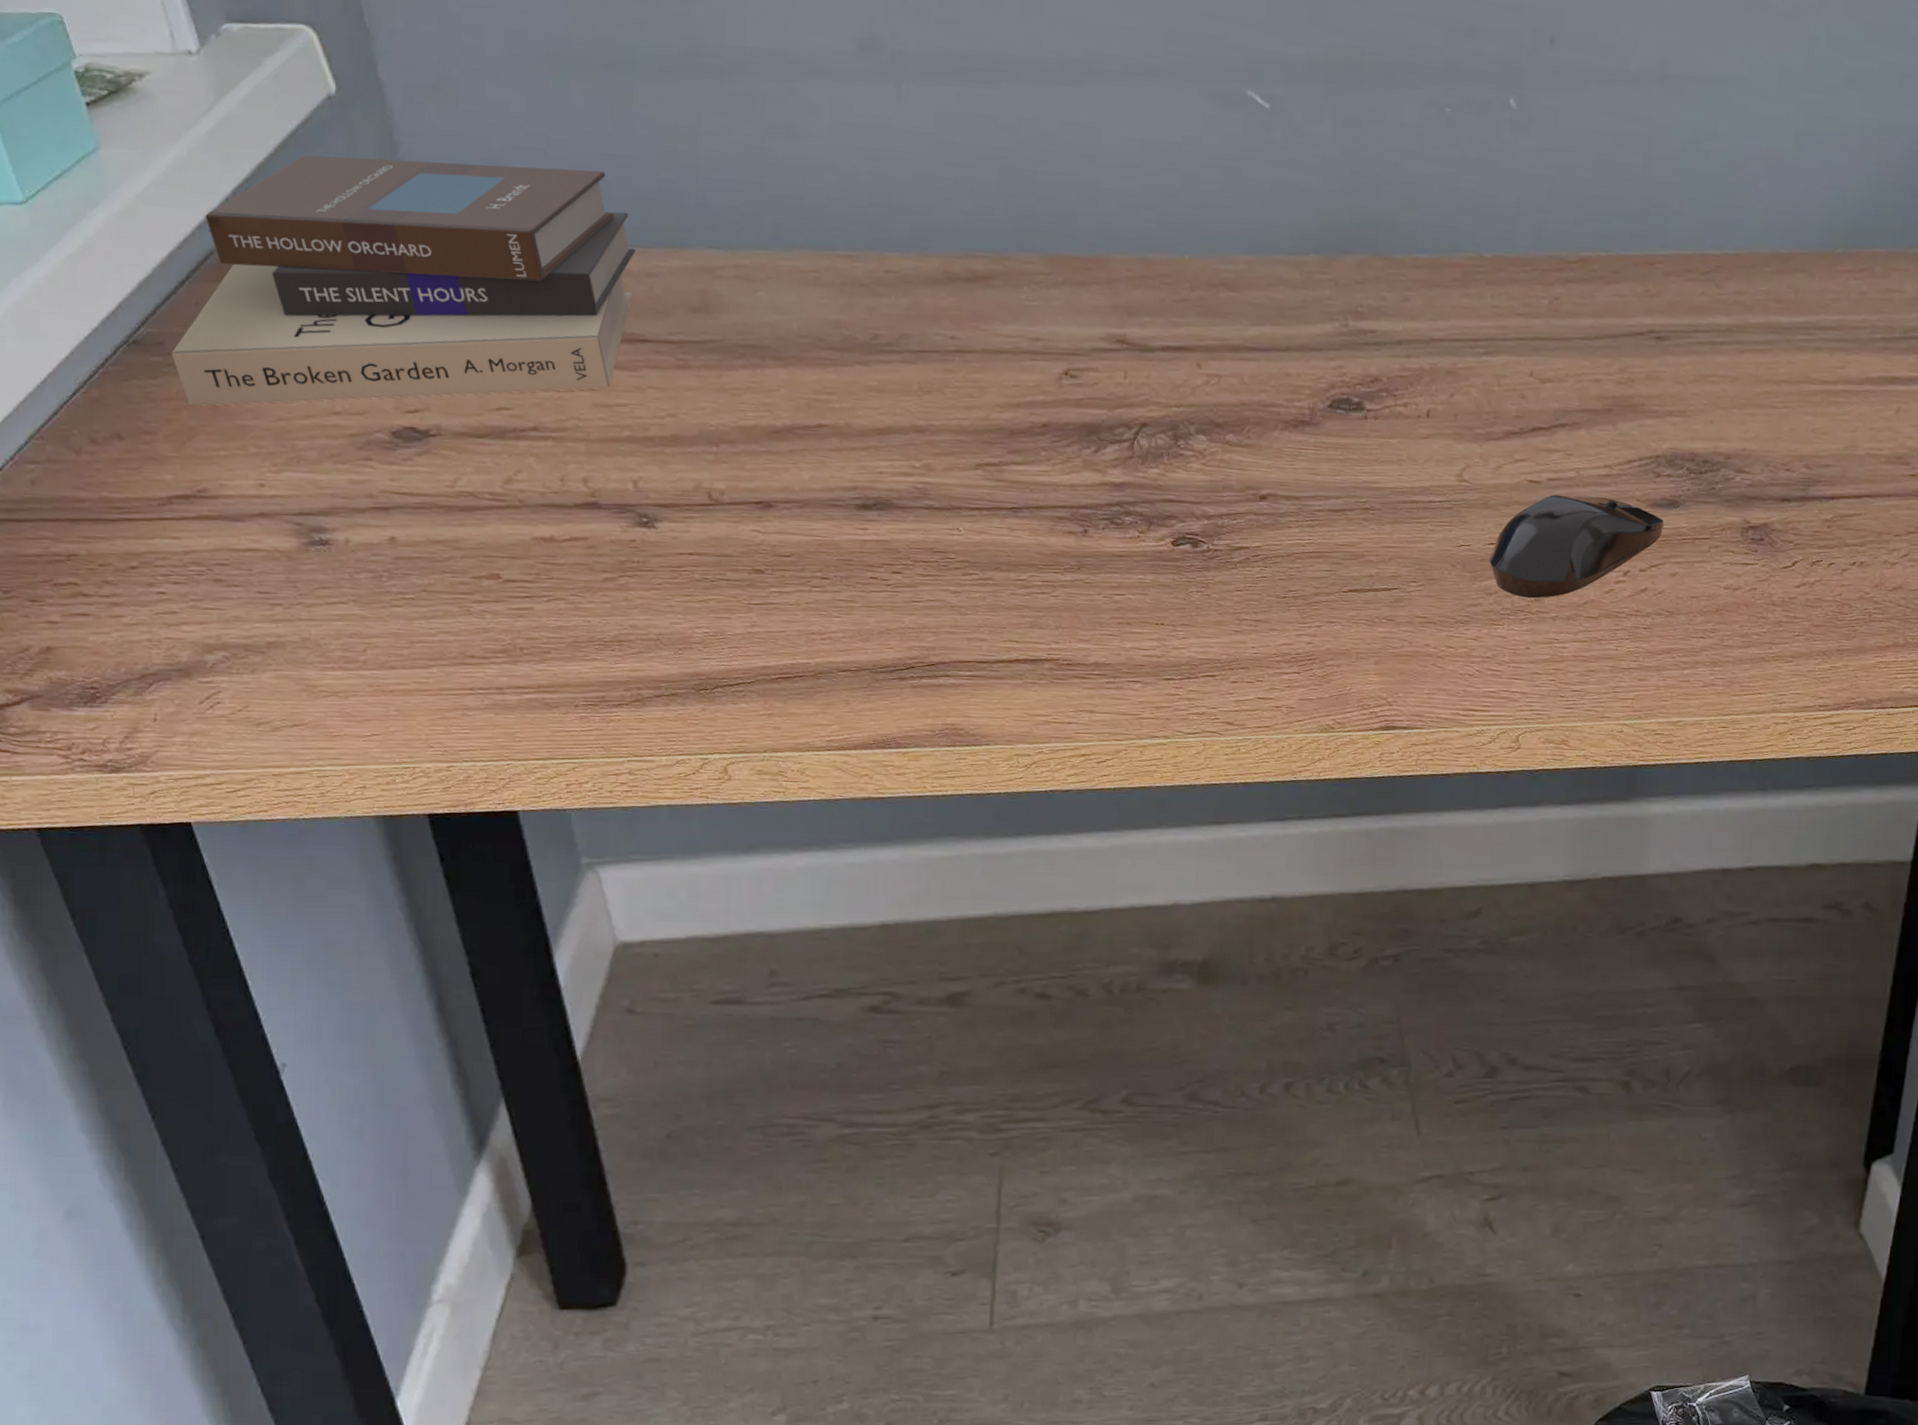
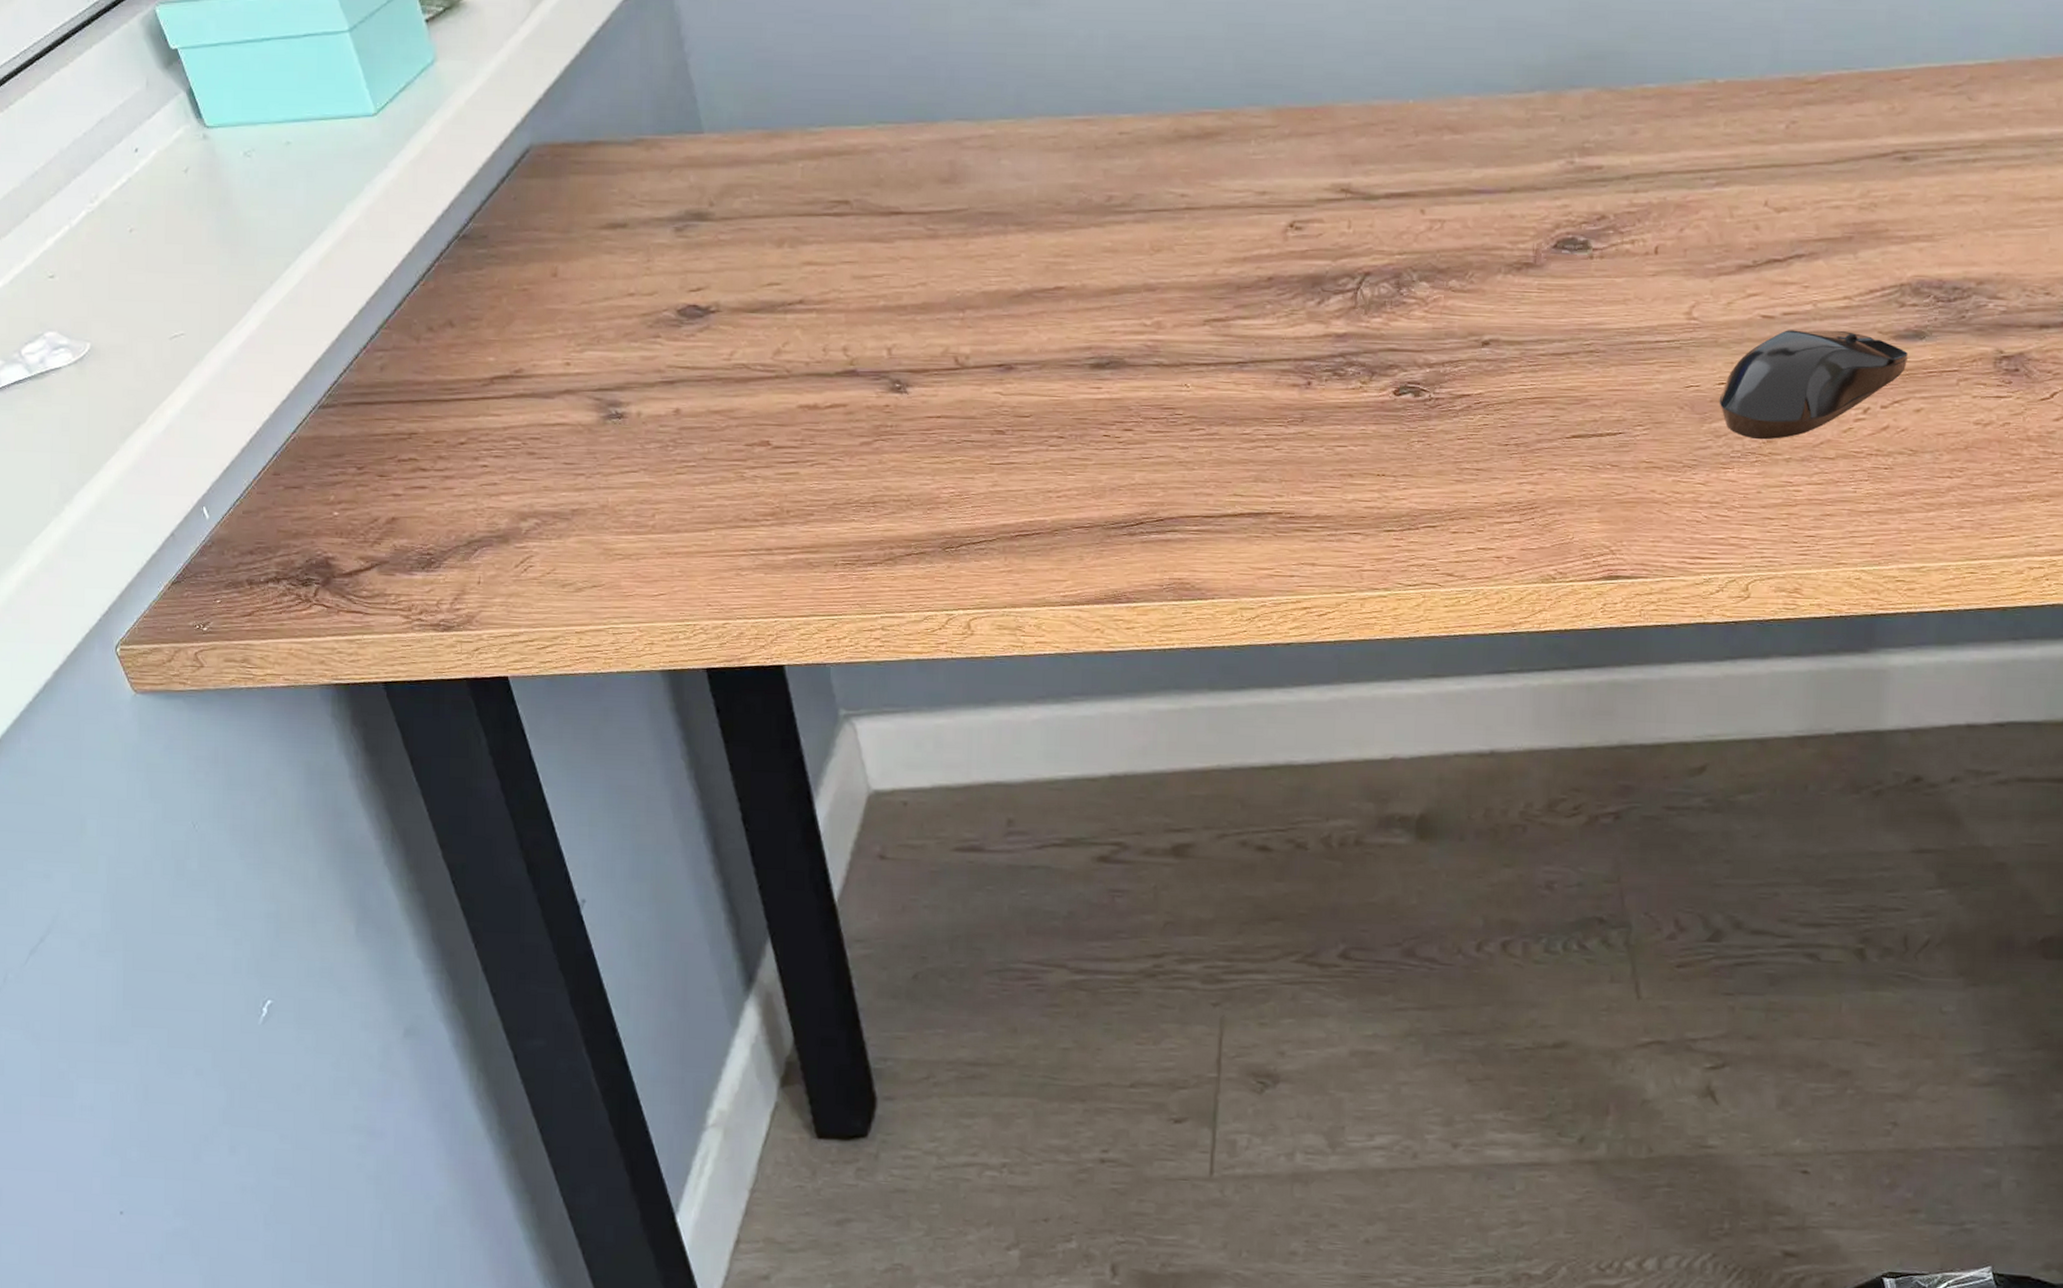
books: present [171,155,635,407] -> none [494,52,891,294]

